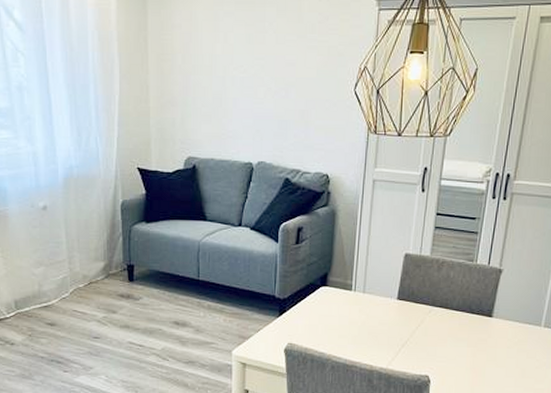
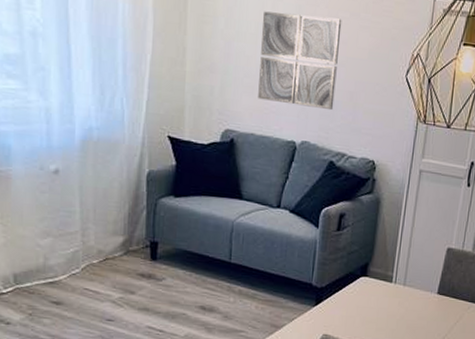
wall art: none [216,42,290,130] -> present [258,11,342,111]

